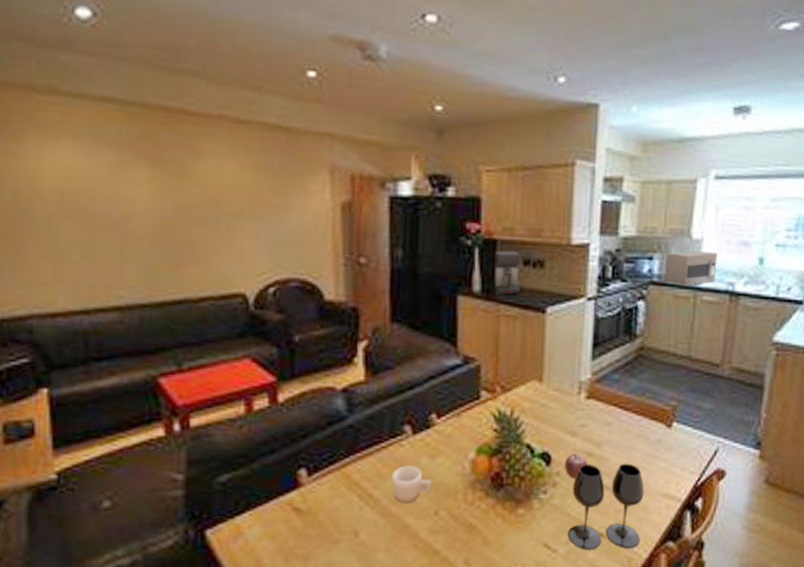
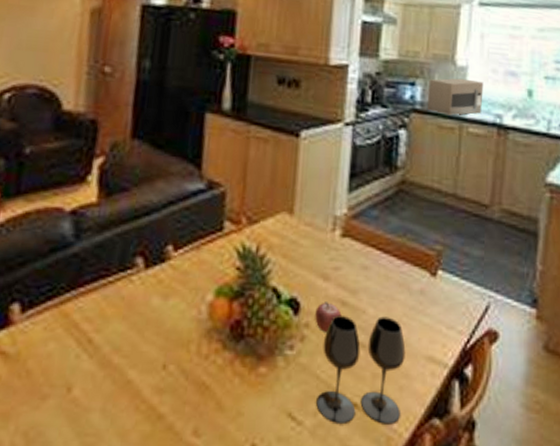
cup: present [391,466,432,503] -> none [116,306,162,352]
coffee maker: present [494,251,521,295] -> none [245,67,275,115]

